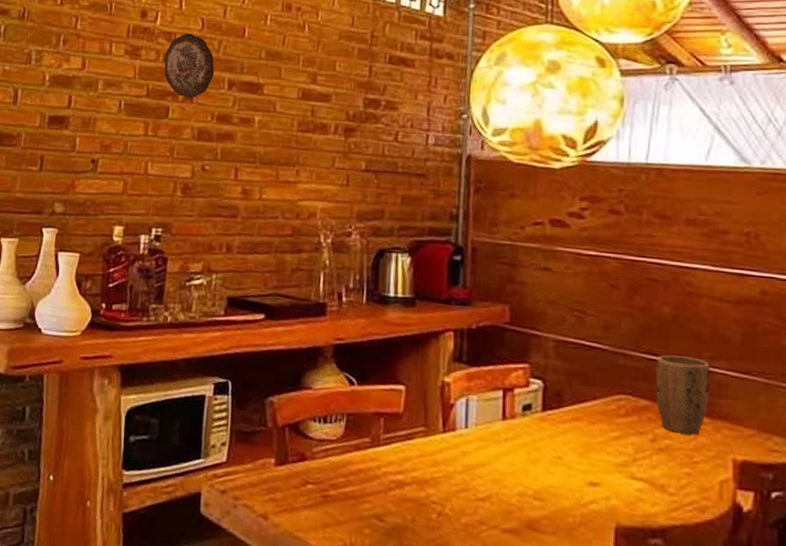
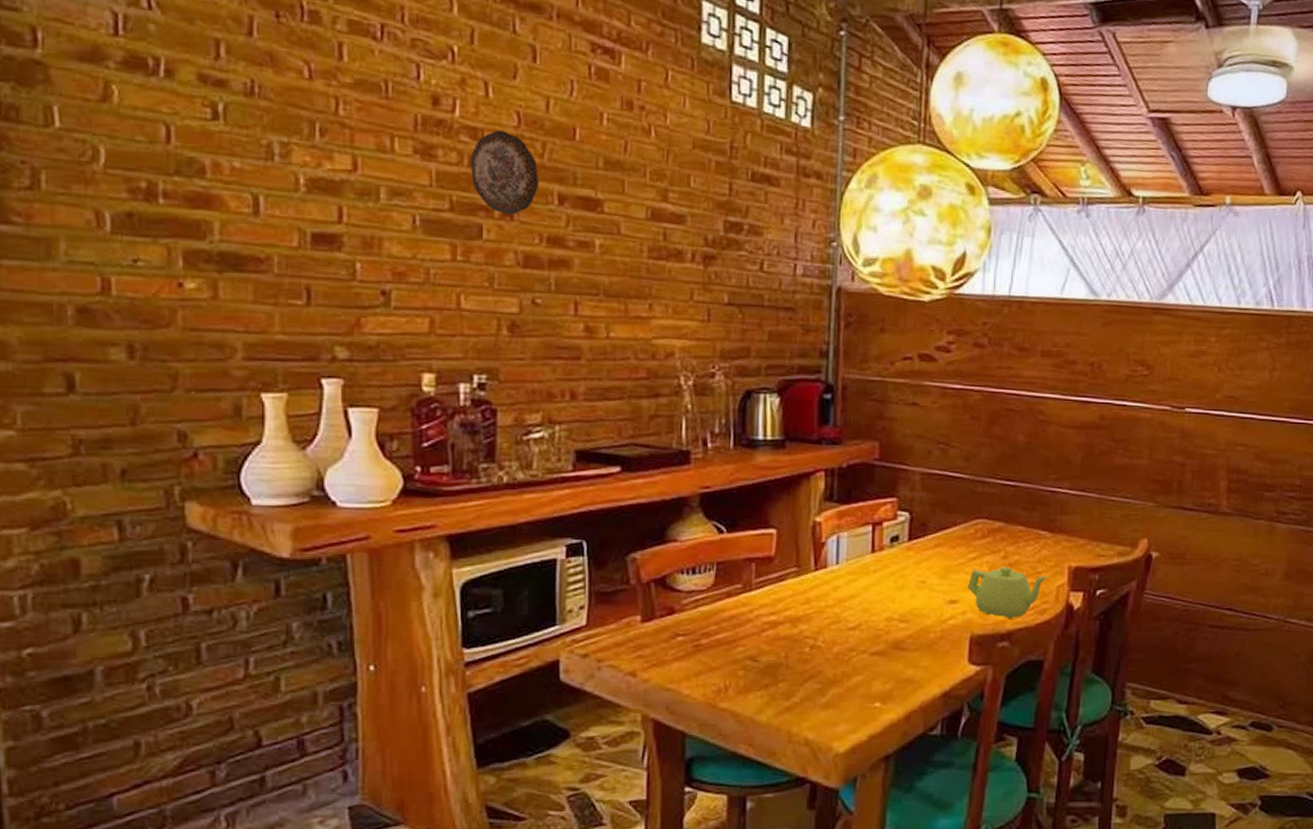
teapot: none [611,450,709,513] -> present [968,566,1049,618]
plant pot: present [656,355,711,435] -> none [1008,479,1055,549]

